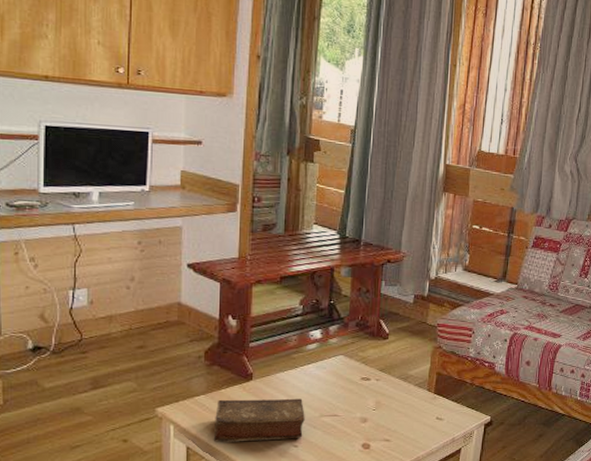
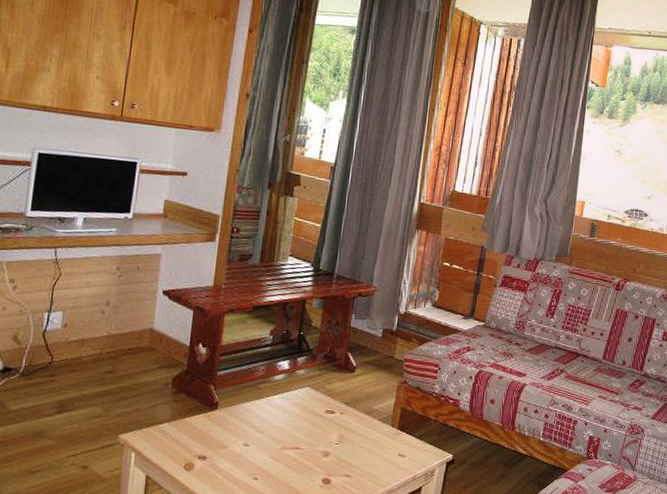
book: present [213,398,305,442] -> none [173,428,268,473]

